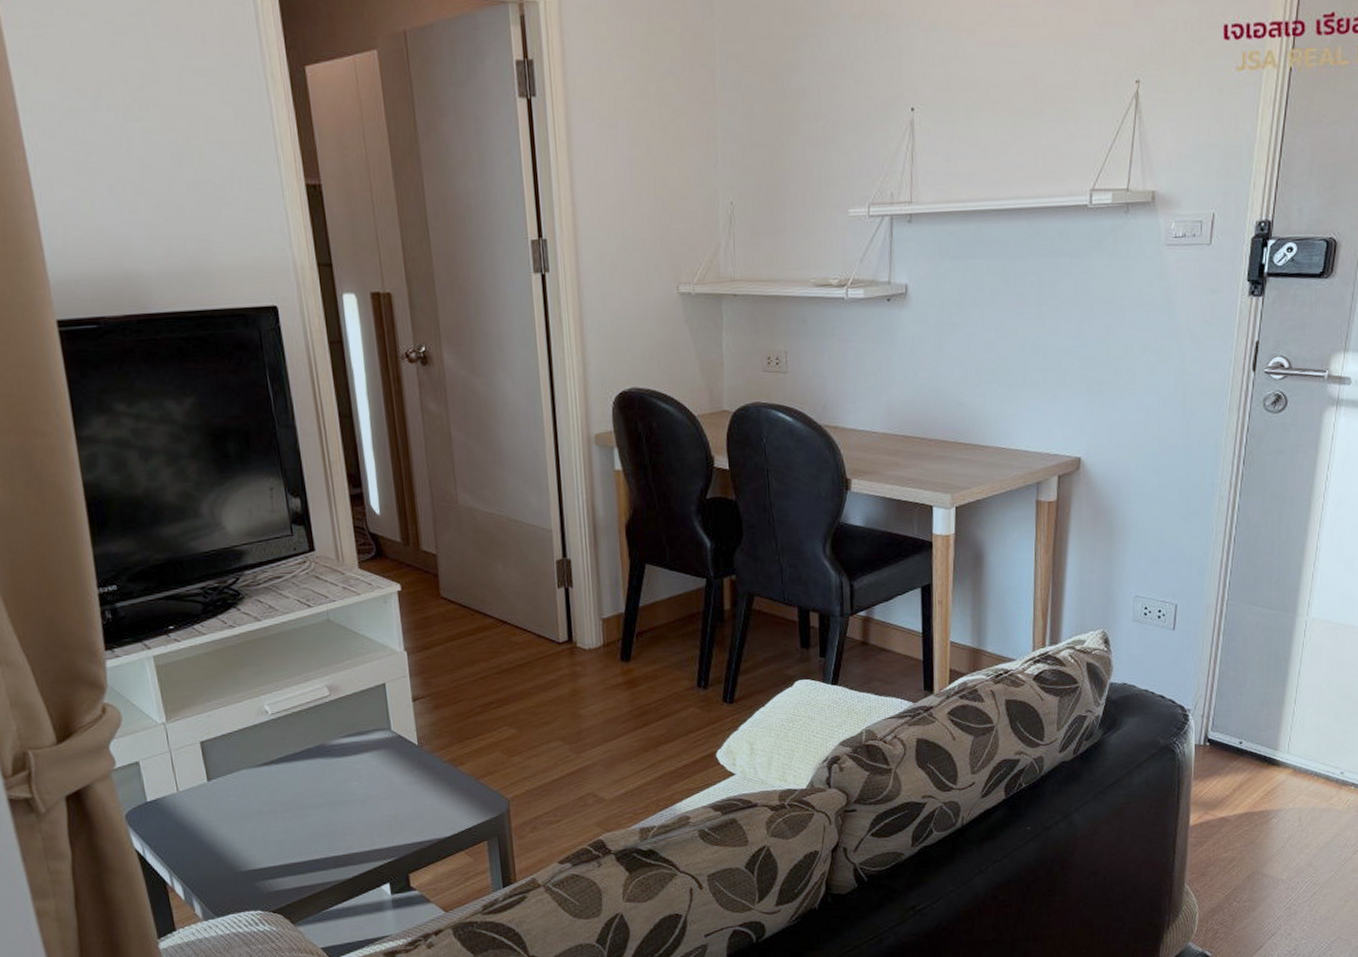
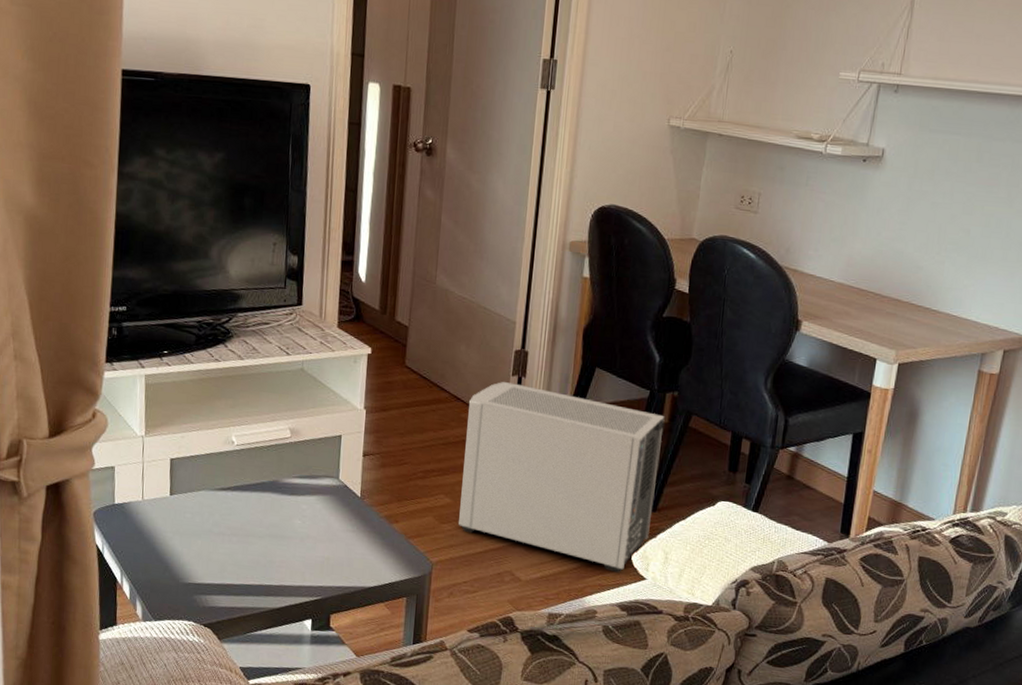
air purifier: none [517,595,730,774] -> present [458,381,665,573]

